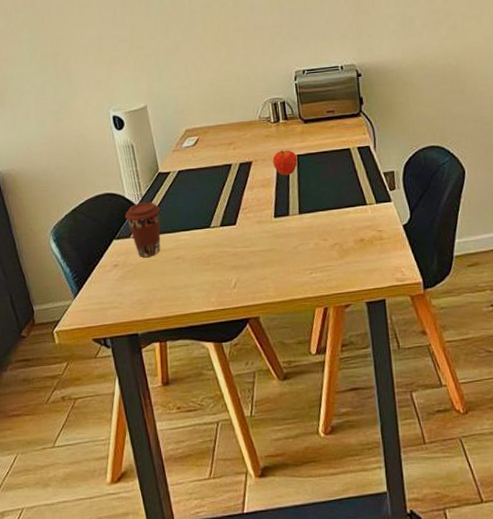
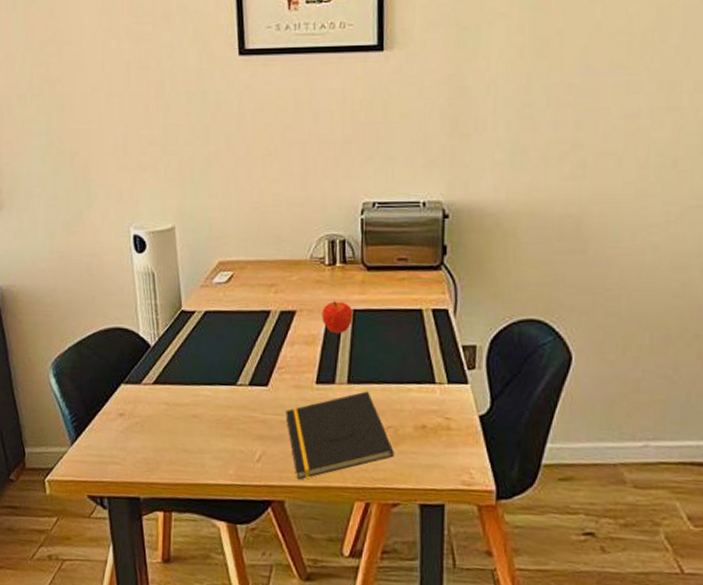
coffee cup: present [125,202,161,257] -> none [137,344,180,410]
notepad: none [252,218,342,298] -> present [286,391,394,480]

